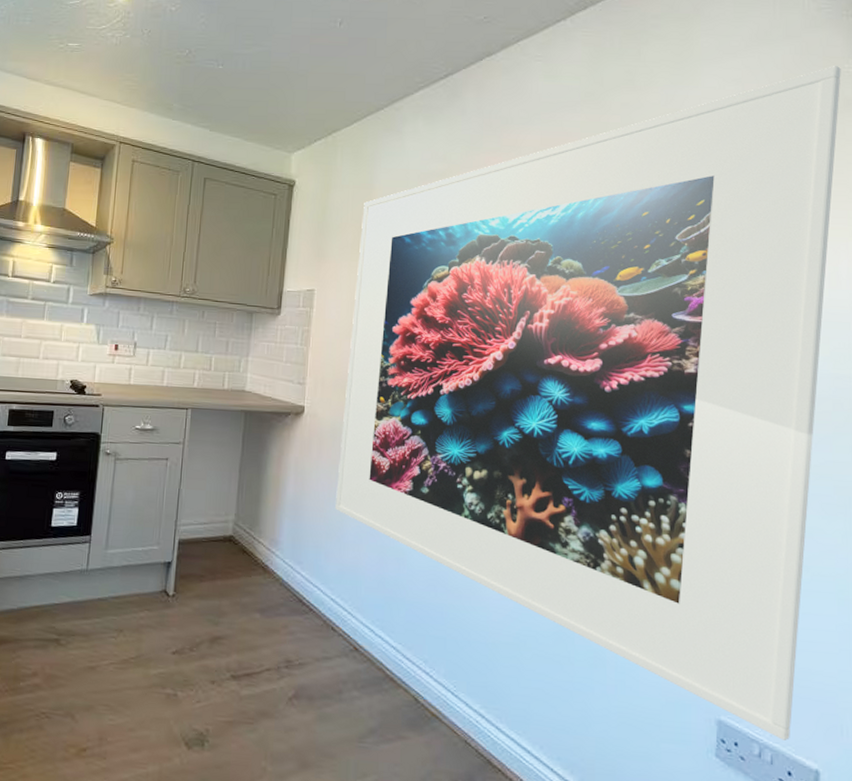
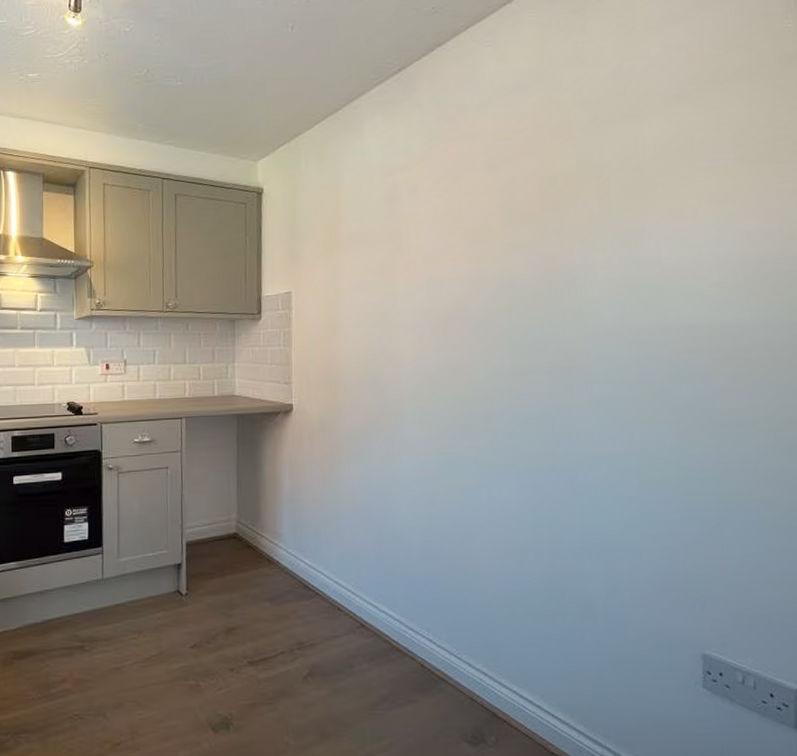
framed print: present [335,66,841,741] -> none [330,22,781,666]

